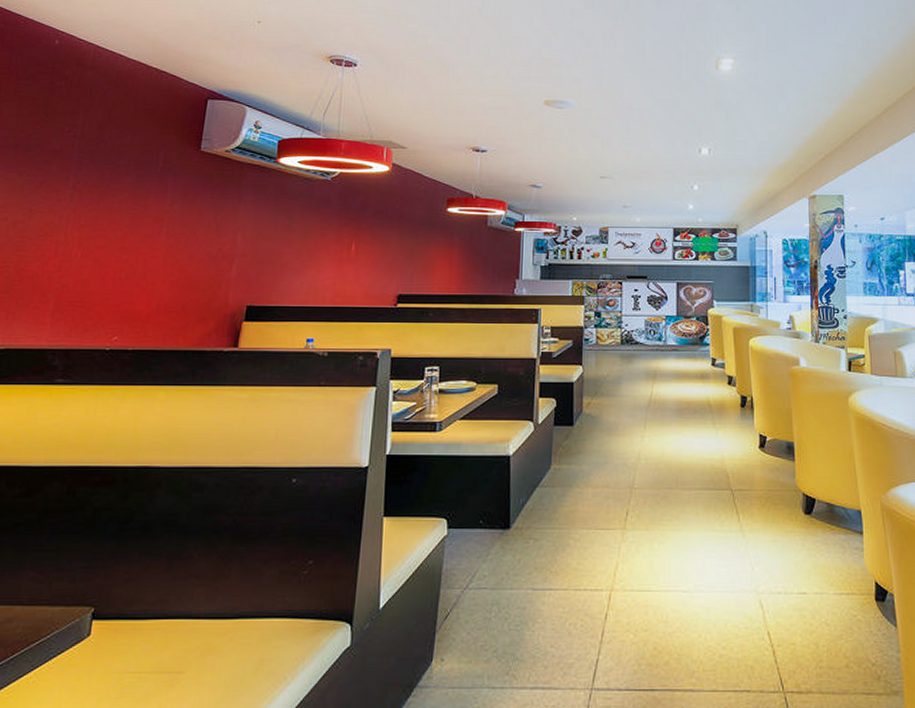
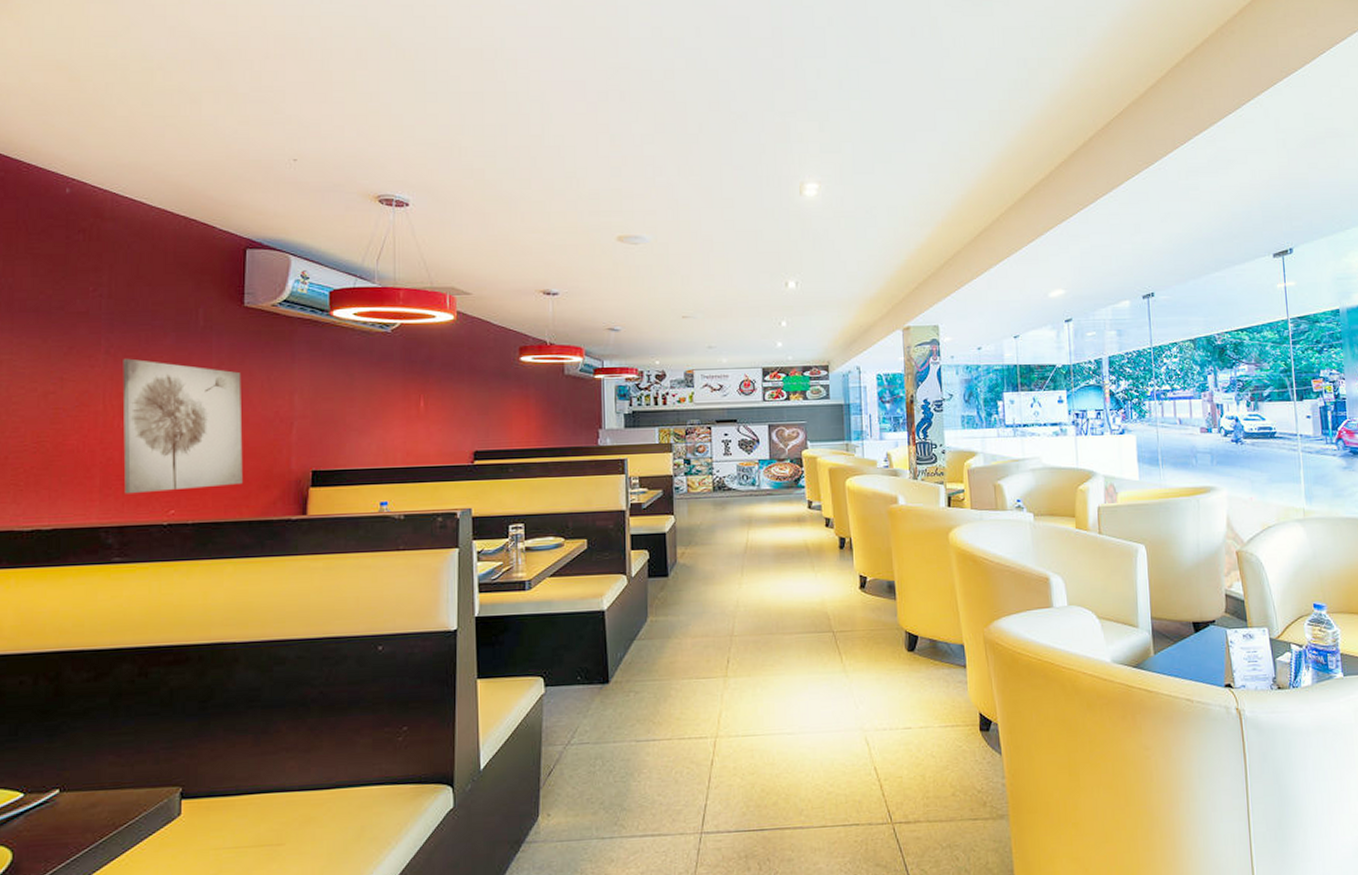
wall art: none [74,194,192,320] -> present [122,358,243,494]

